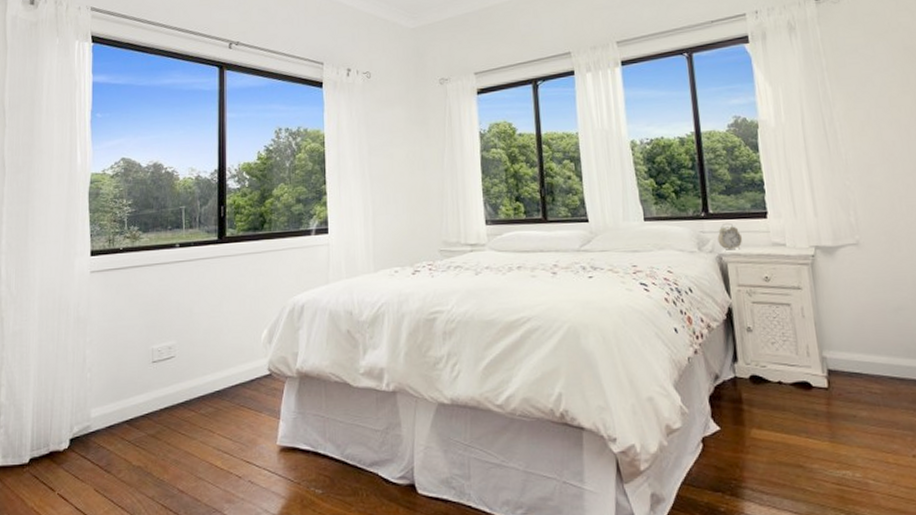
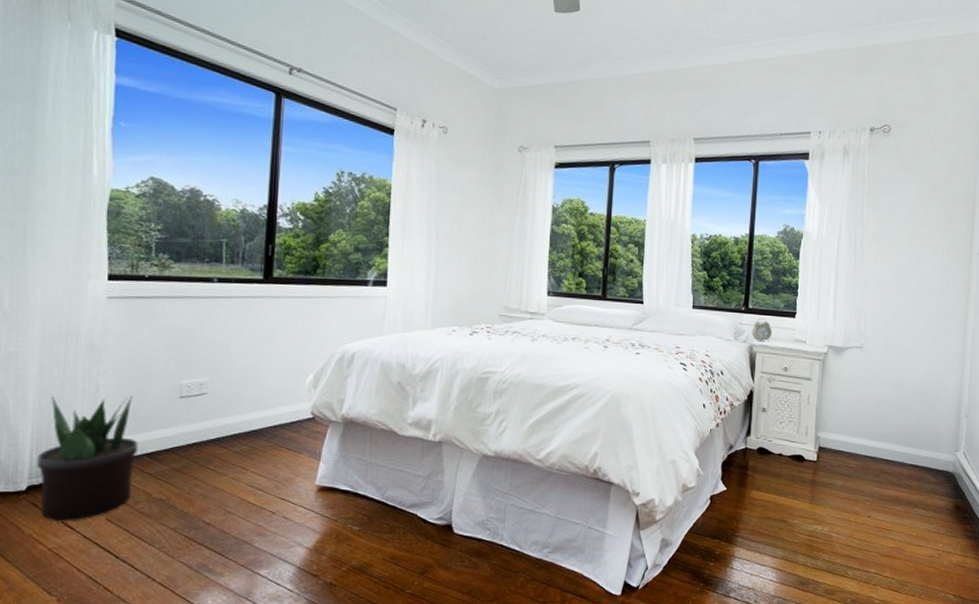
planter: none [37,363,119,492] -> present [36,395,138,520]

